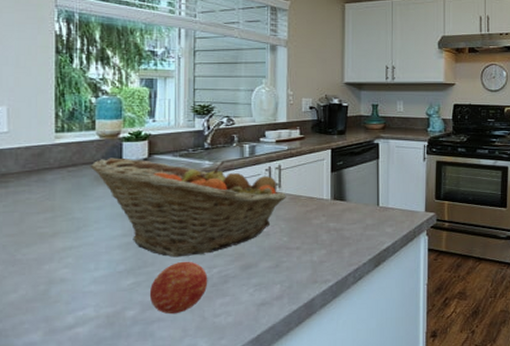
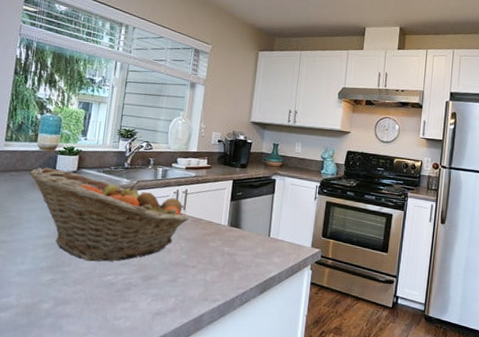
apple: present [149,261,208,315] -> none [62,265,114,312]

